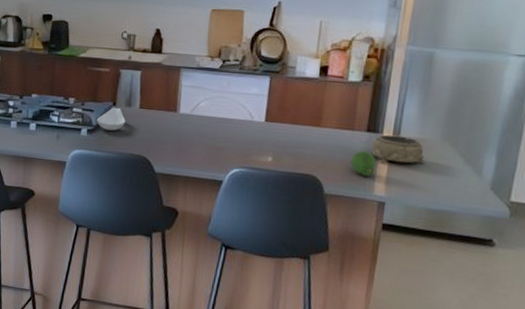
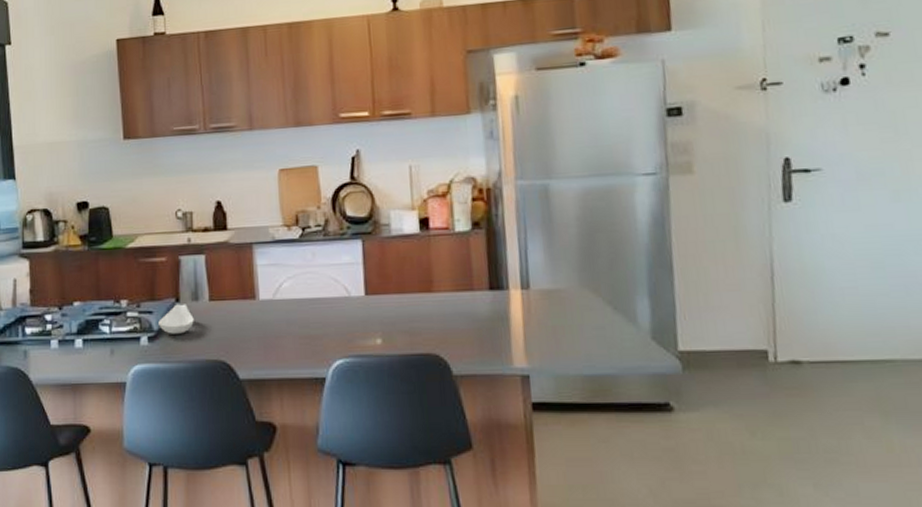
fruit: present [350,150,376,176] -> none [477,313,509,345]
decorative bowl: present [372,134,426,164] -> none [499,289,567,327]

